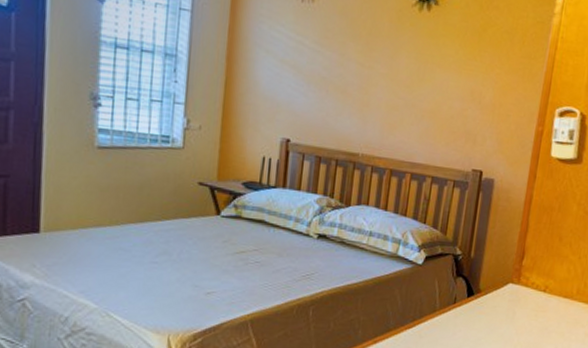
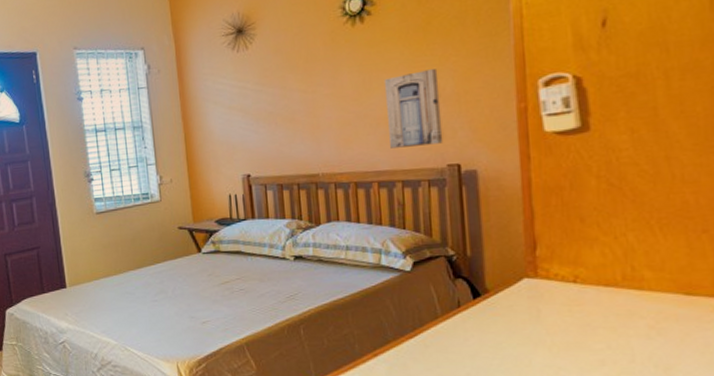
wall art: none [429,73,483,148] -> present [383,69,444,148]

